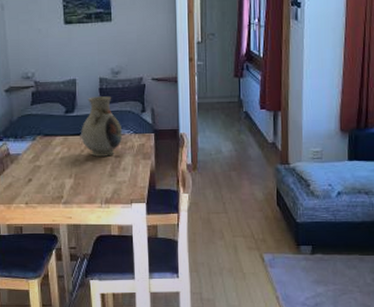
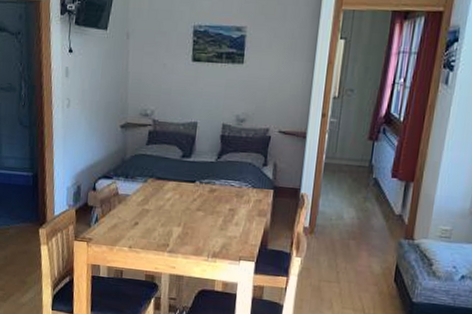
vase: present [81,96,123,157] -> none [195,143,241,209]

